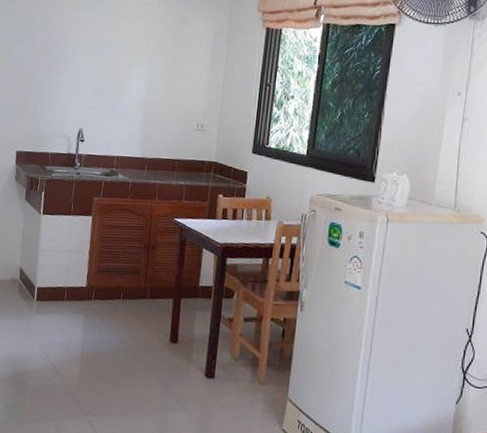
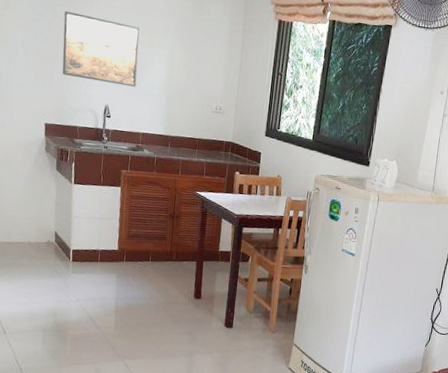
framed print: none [37,35,118,108] -> present [62,10,140,87]

